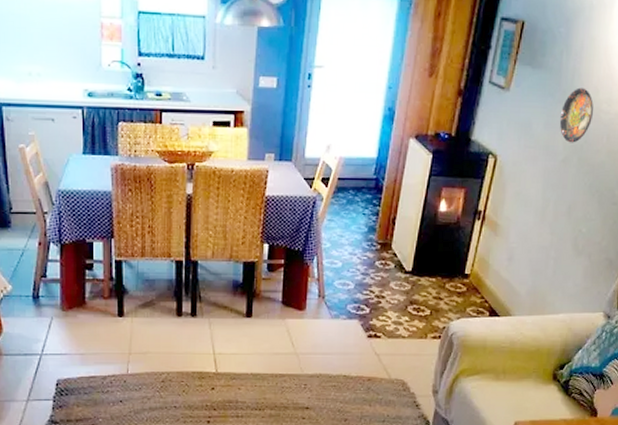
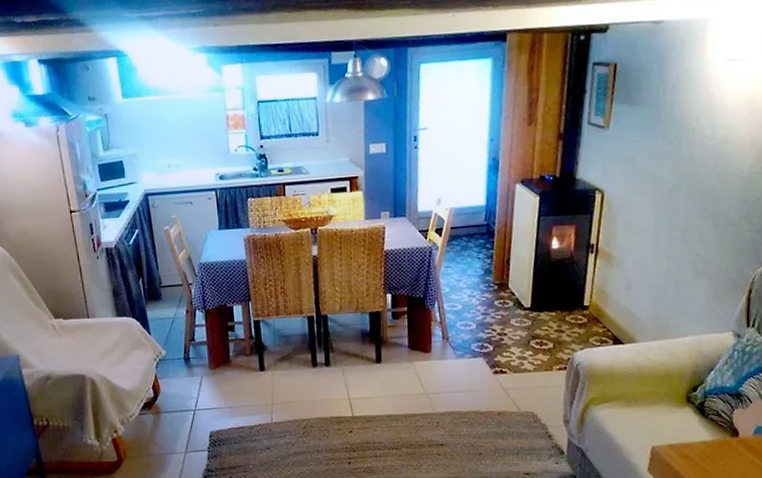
decorative plate: present [559,87,594,143] -> none [663,117,698,171]

